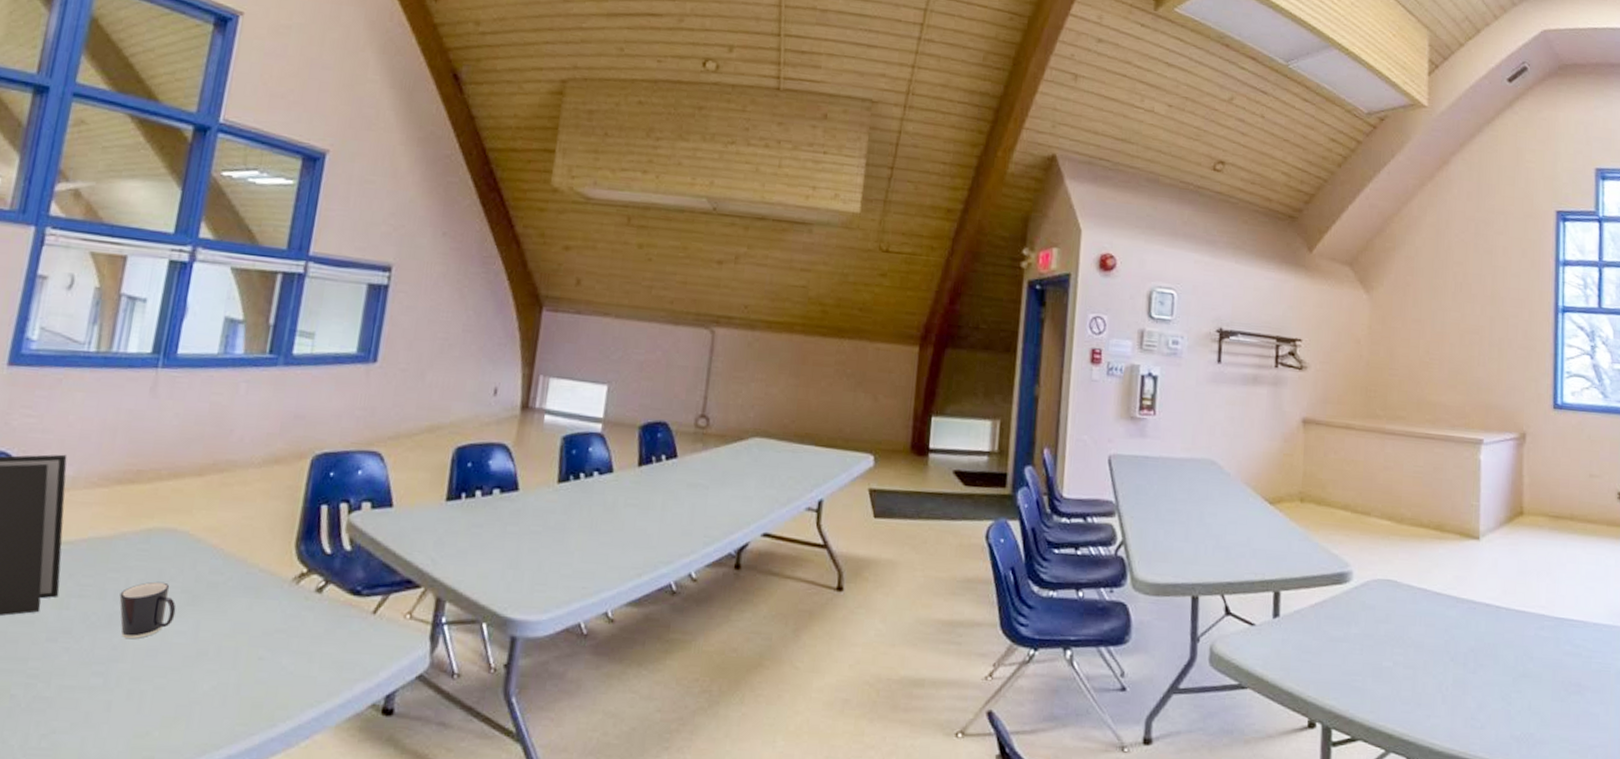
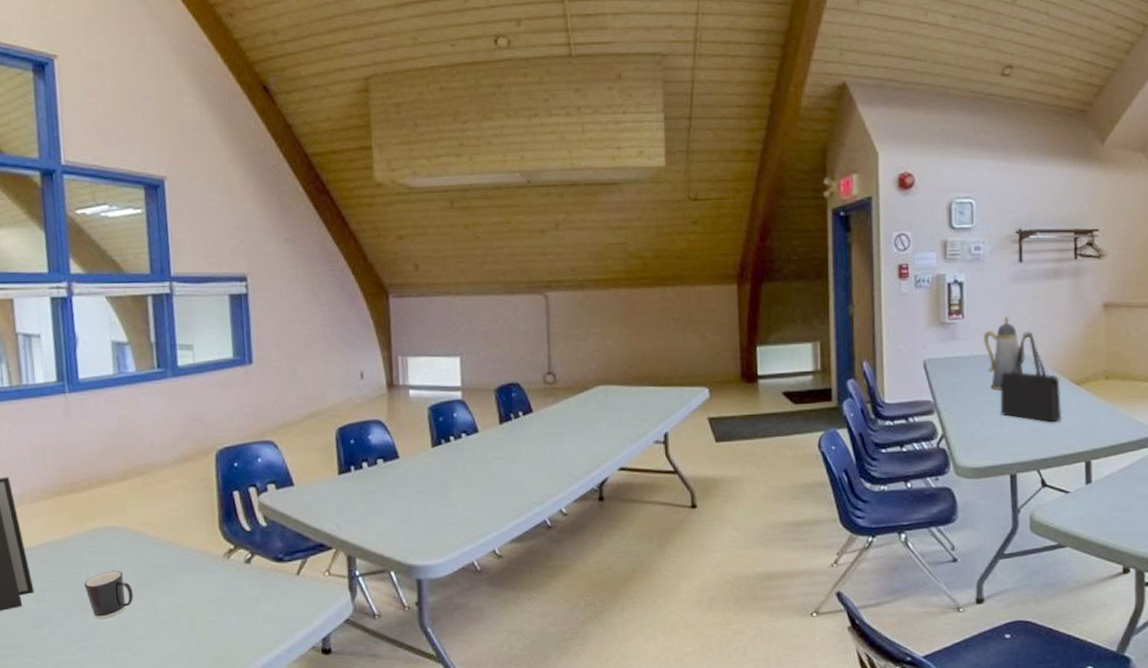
coffee pot: none [1174,419,1226,500] -> present [984,316,1033,391]
tote bag: none [1186,438,1252,543] -> present [1000,331,1062,423]

